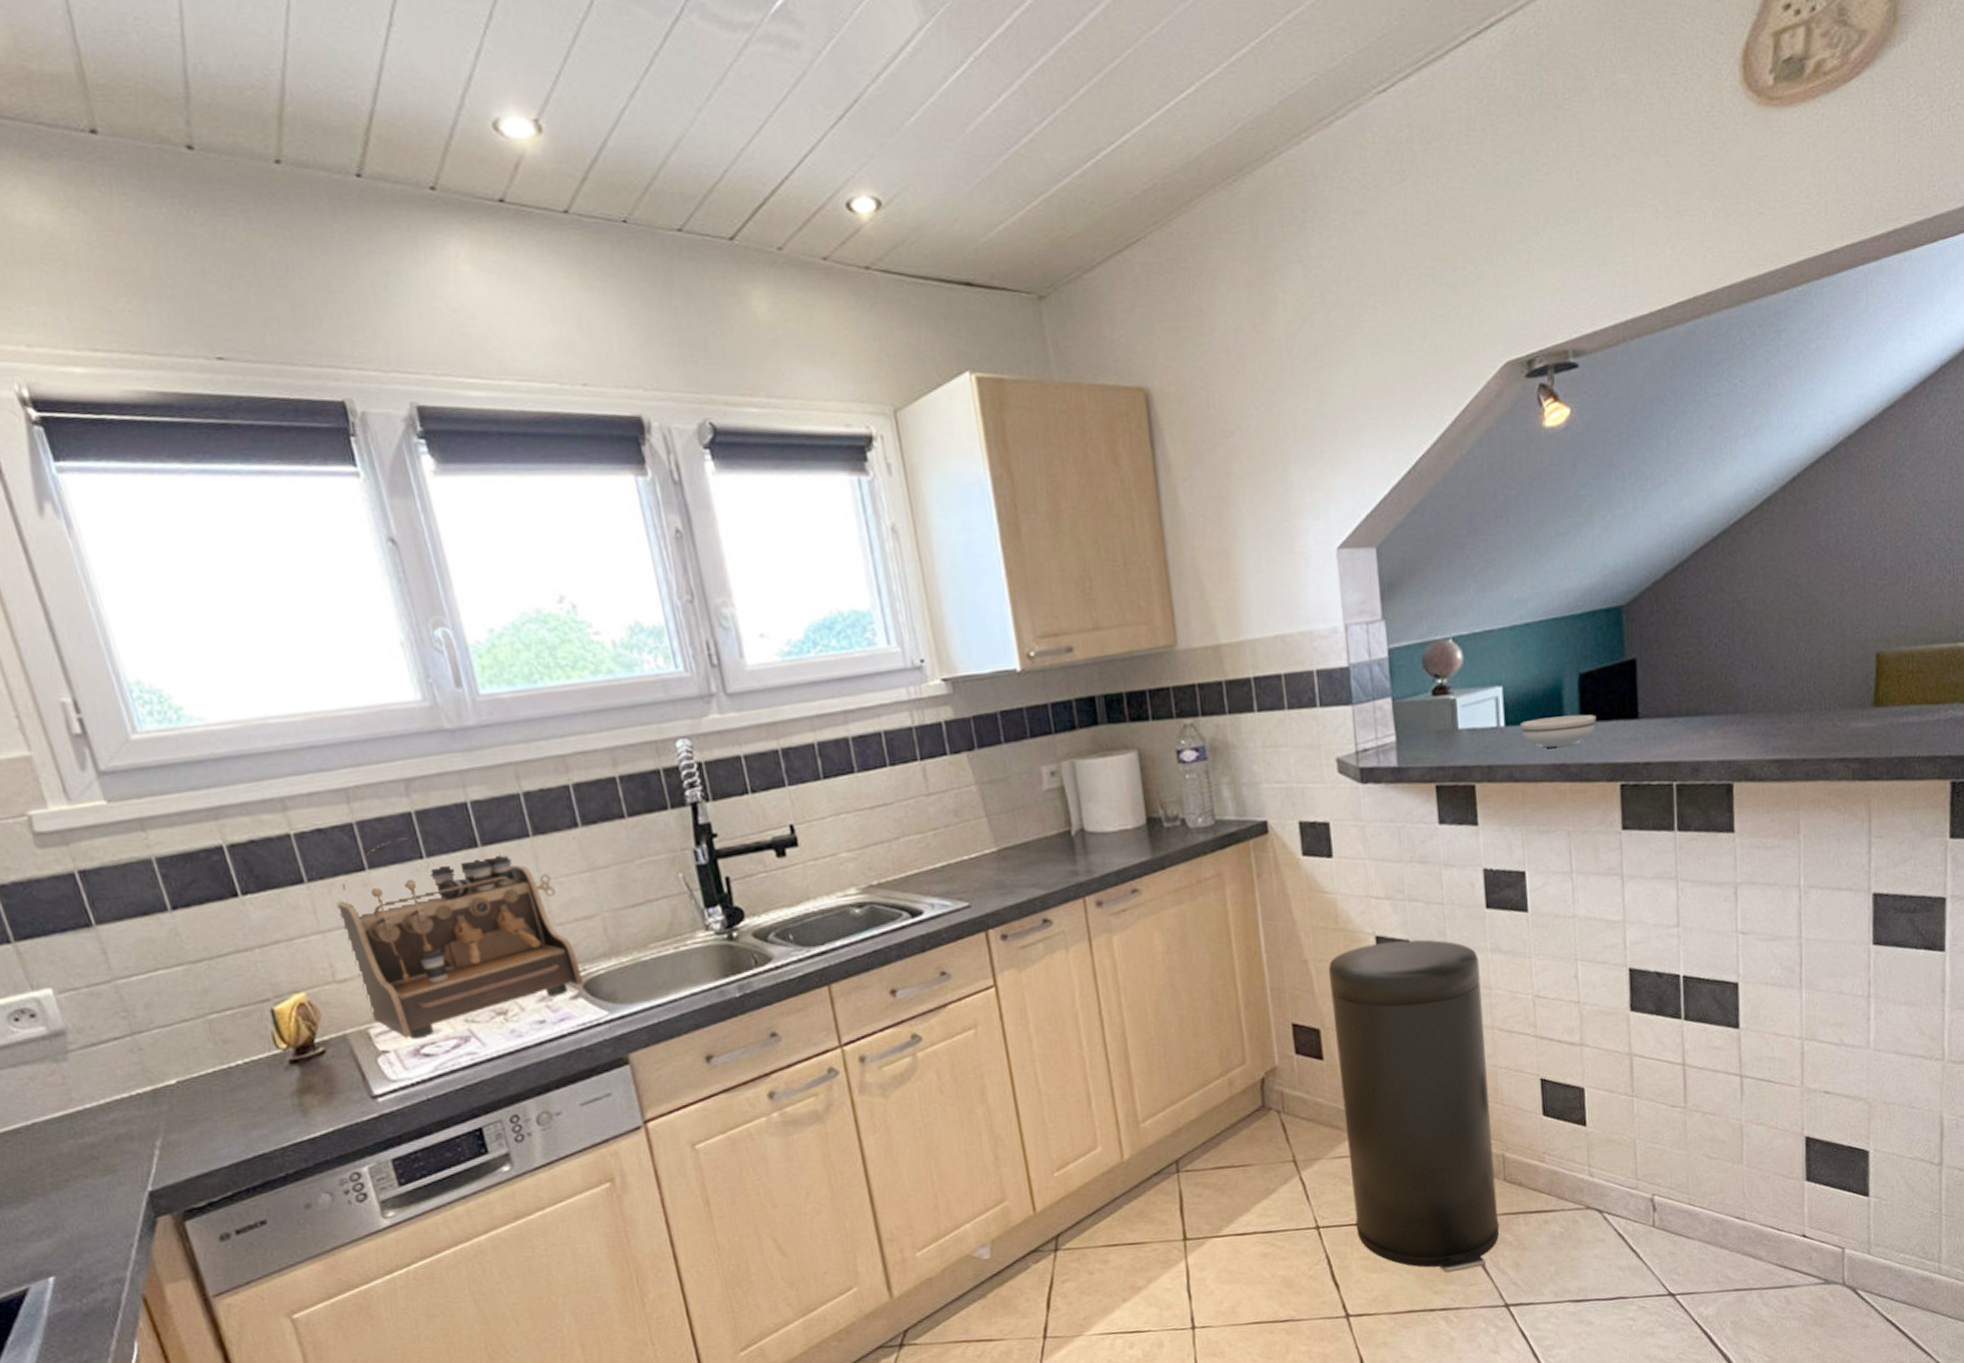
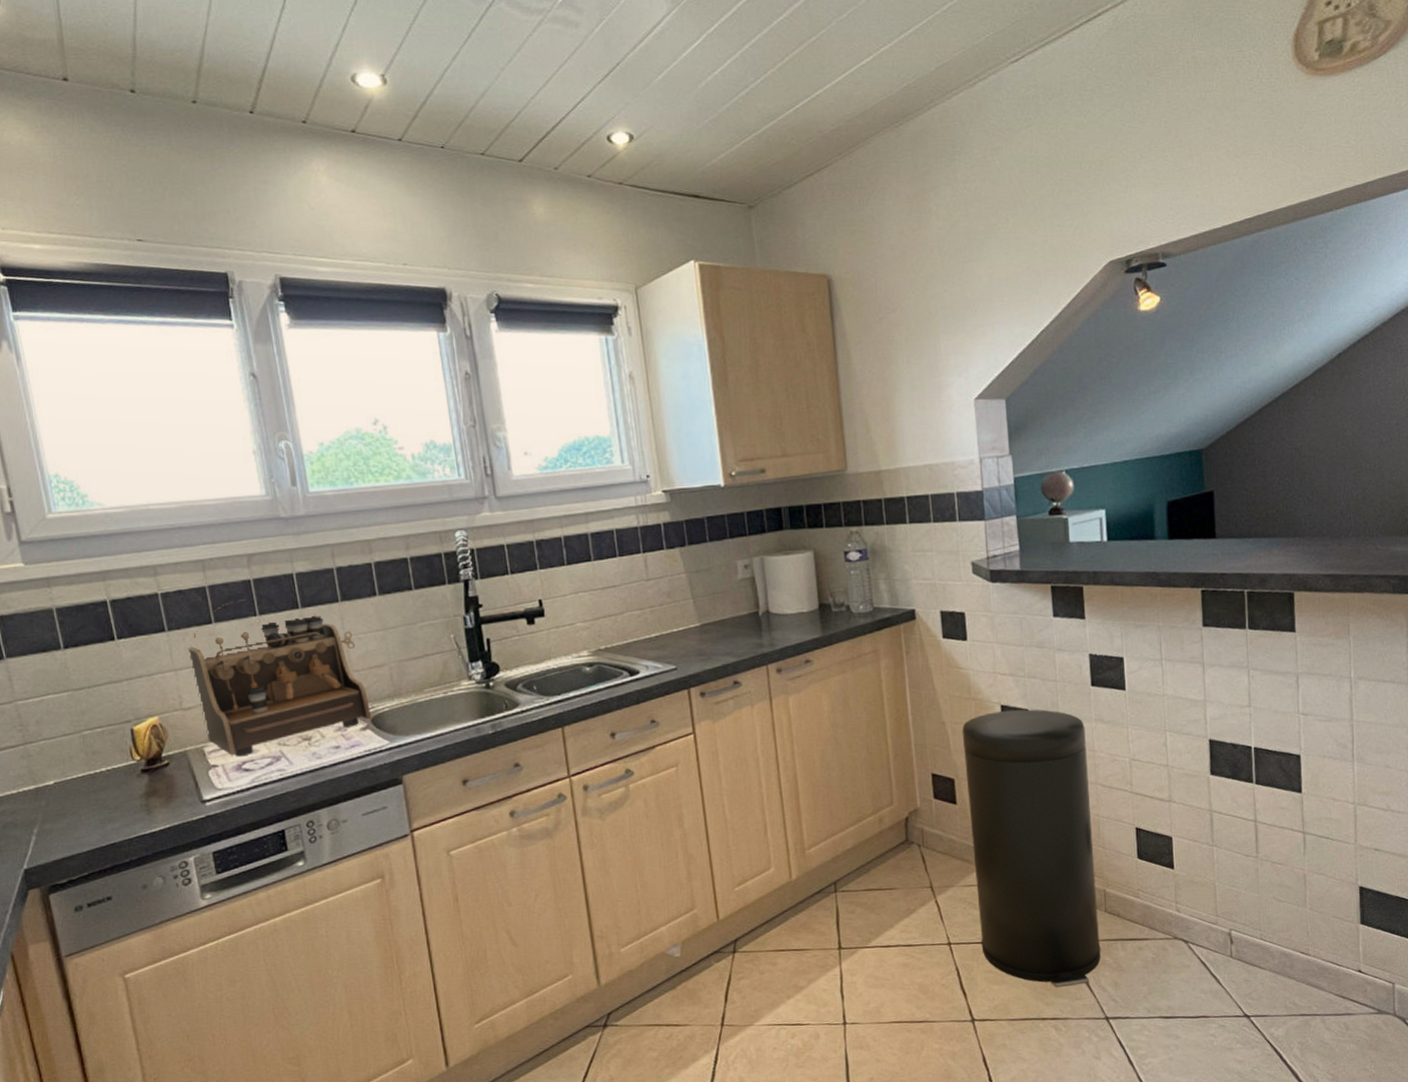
bowl: present [1519,714,1597,748] -> none [1119,533,1182,560]

